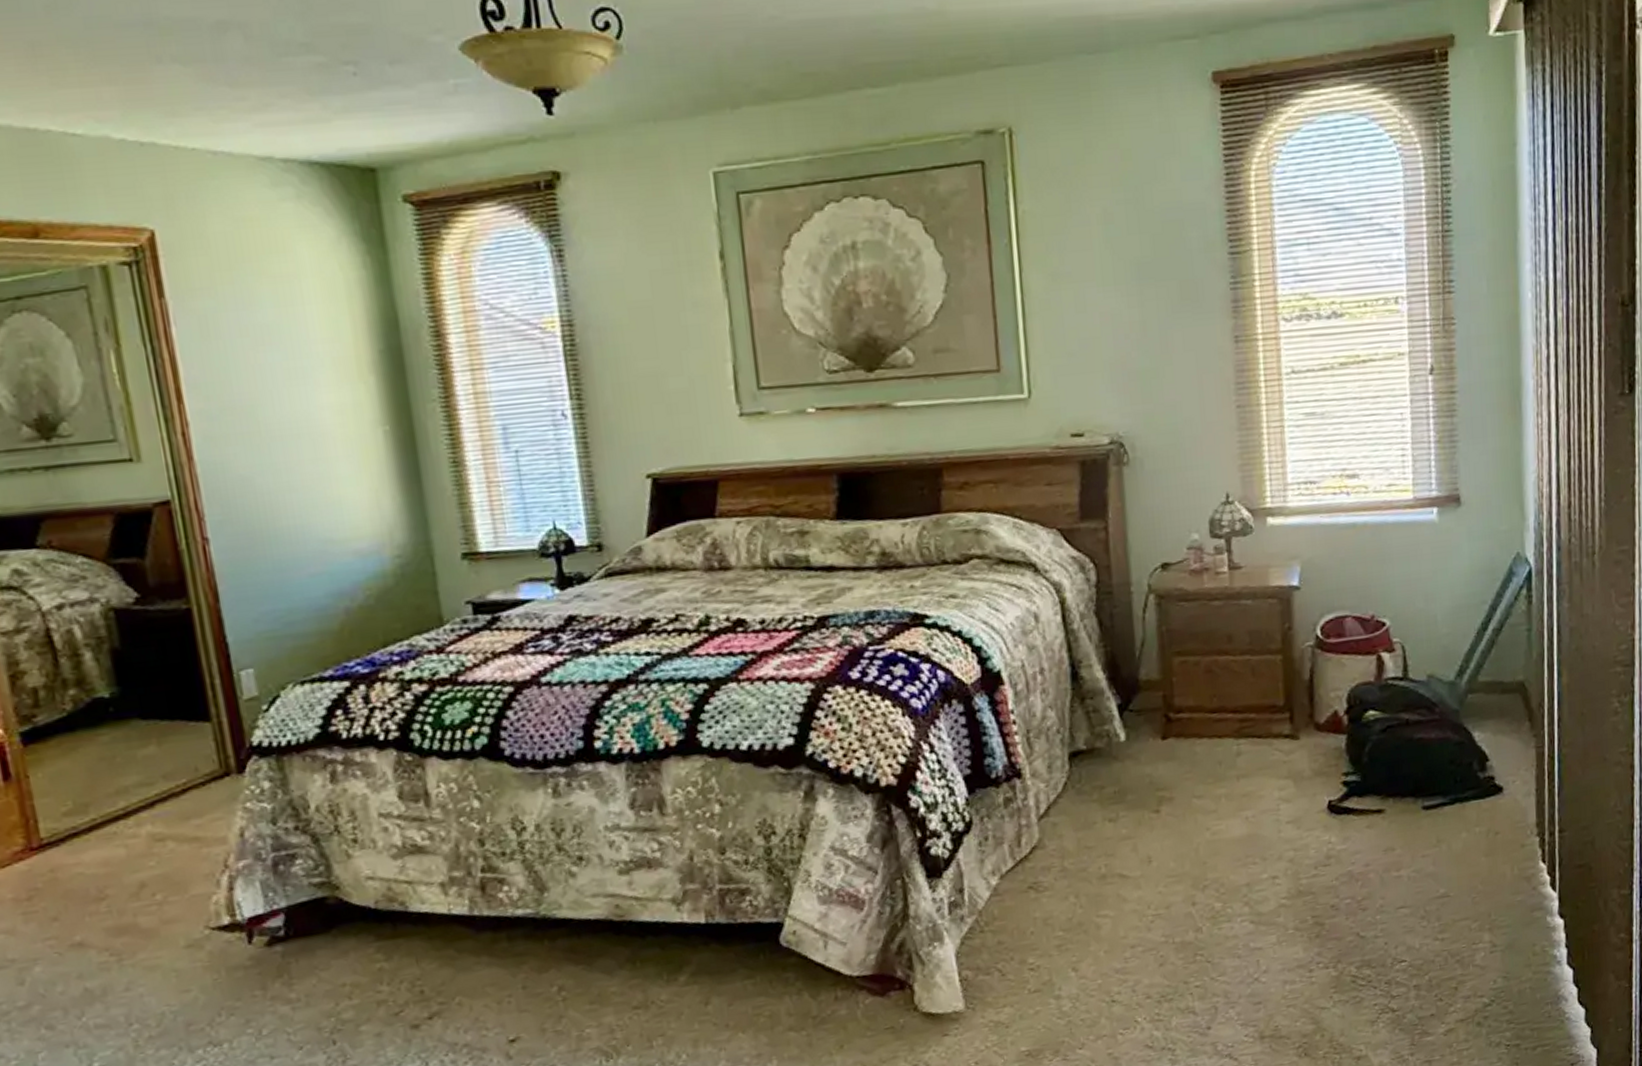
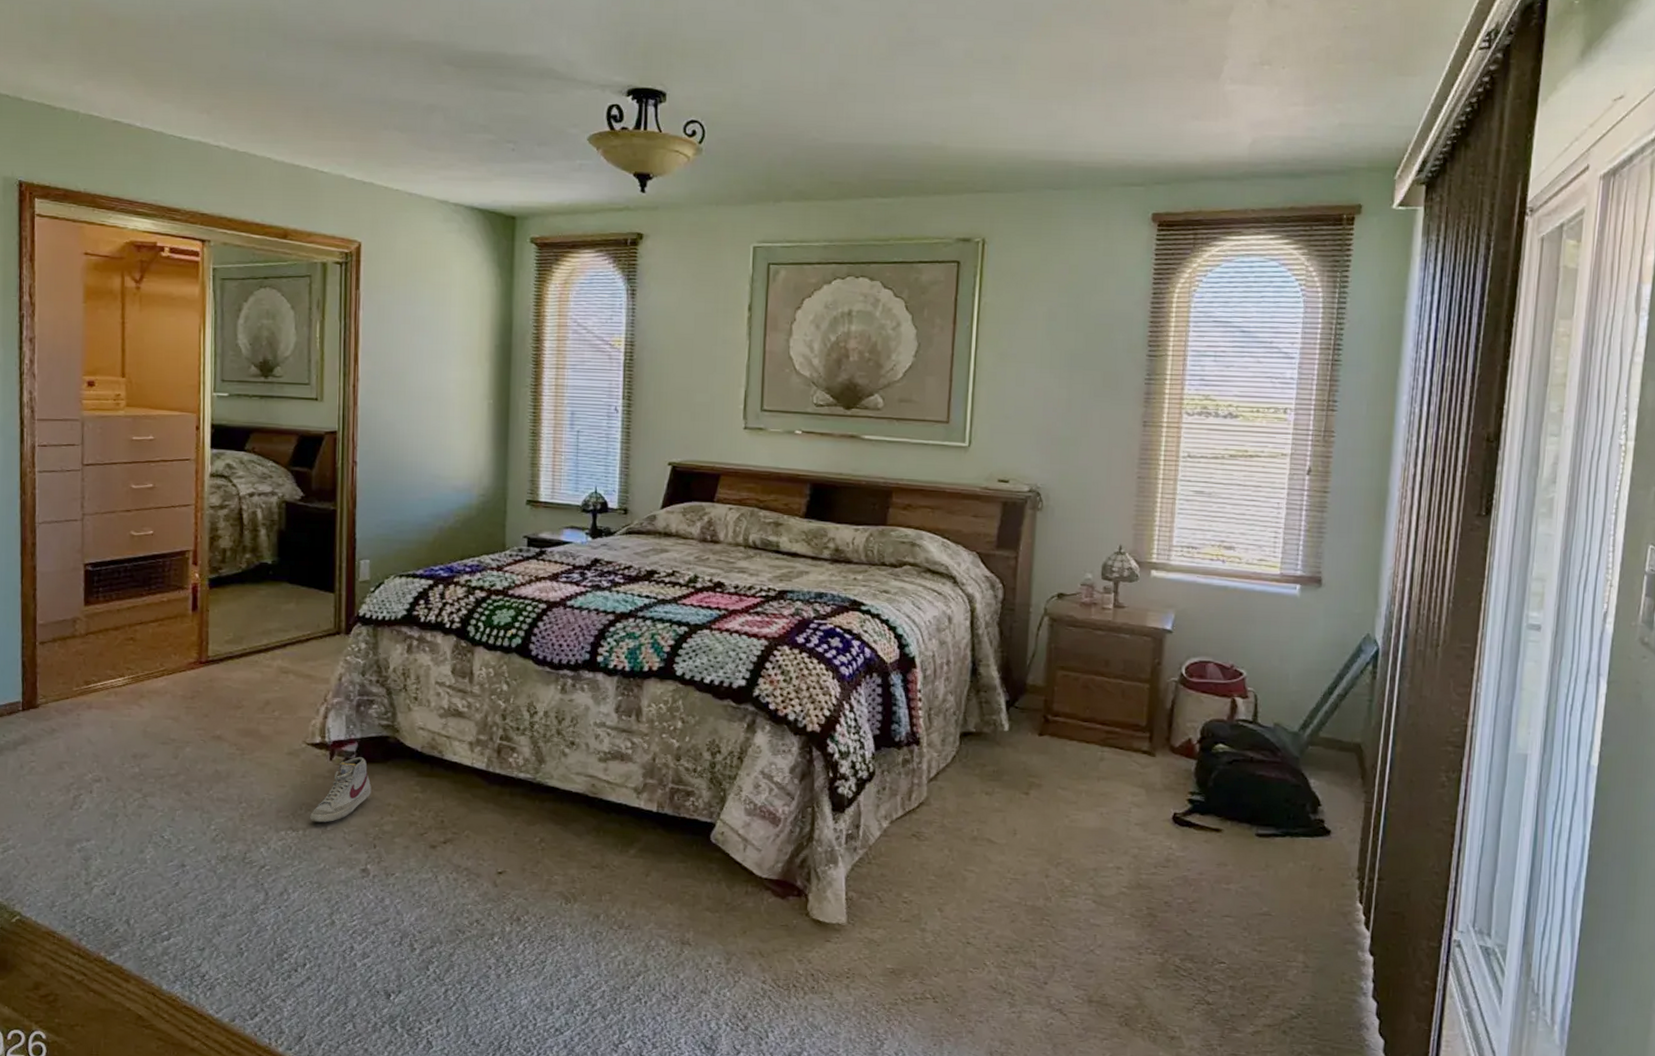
shoe: none [234,931,316,1029] -> present [310,757,372,823]

